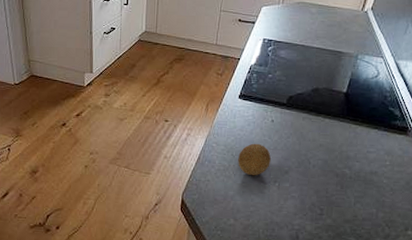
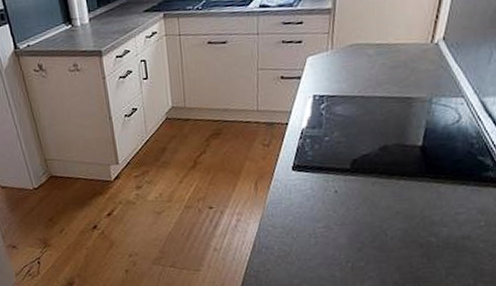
fruit: present [238,143,271,176] -> none [300,220,339,259]

